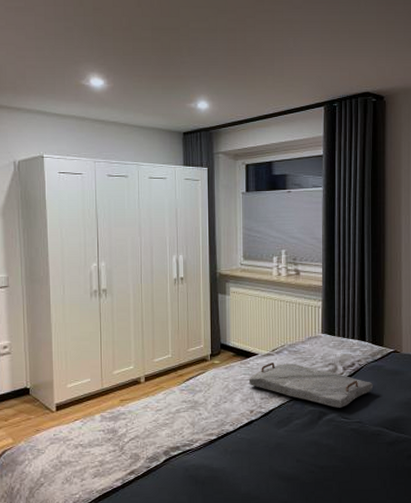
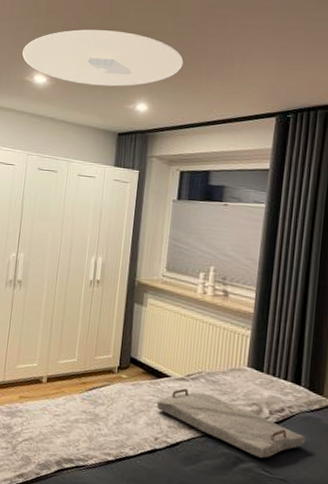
ceiling lamp: none [73,28,237,86] -> present [22,29,184,87]

